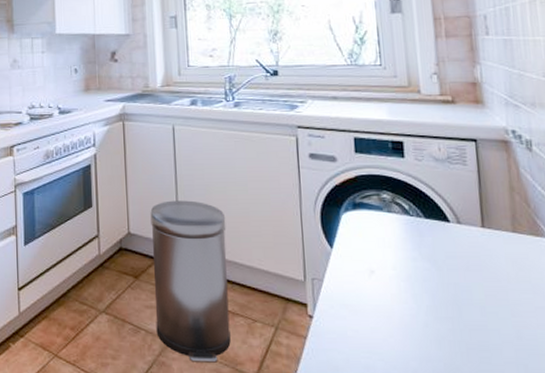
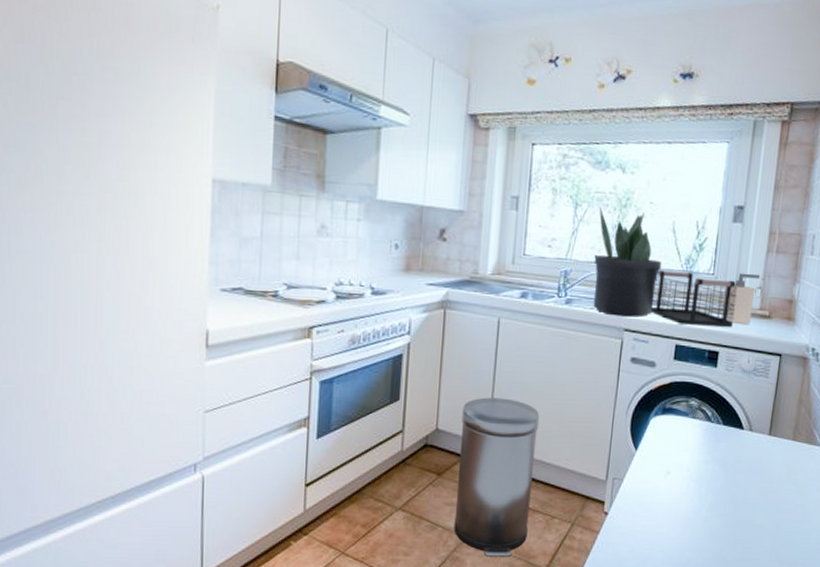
planter: none [252,16,325,115] -> present [593,208,662,318]
dish rack: none [320,65,414,118] -> present [650,270,737,328]
soap dispenser: none [396,60,434,113] -> present [721,273,761,325]

